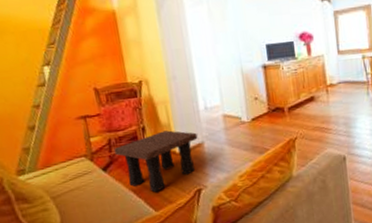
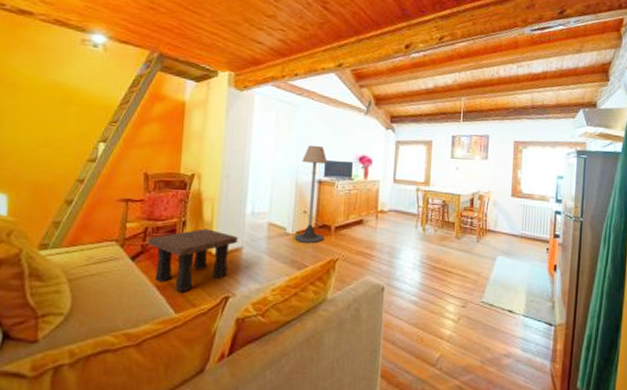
floor lamp: none [242,30,279,128] -> present [294,145,328,243]

